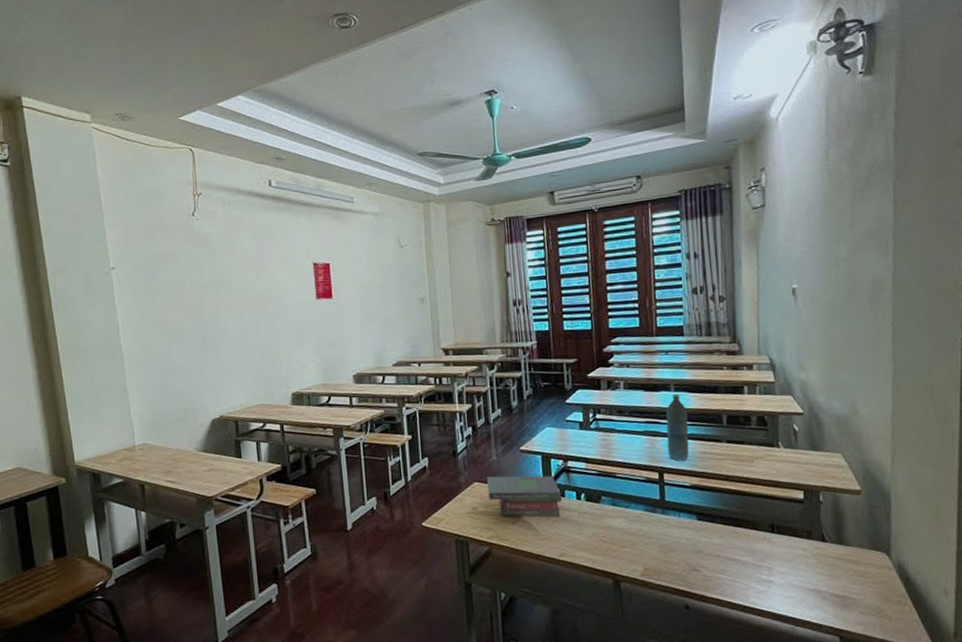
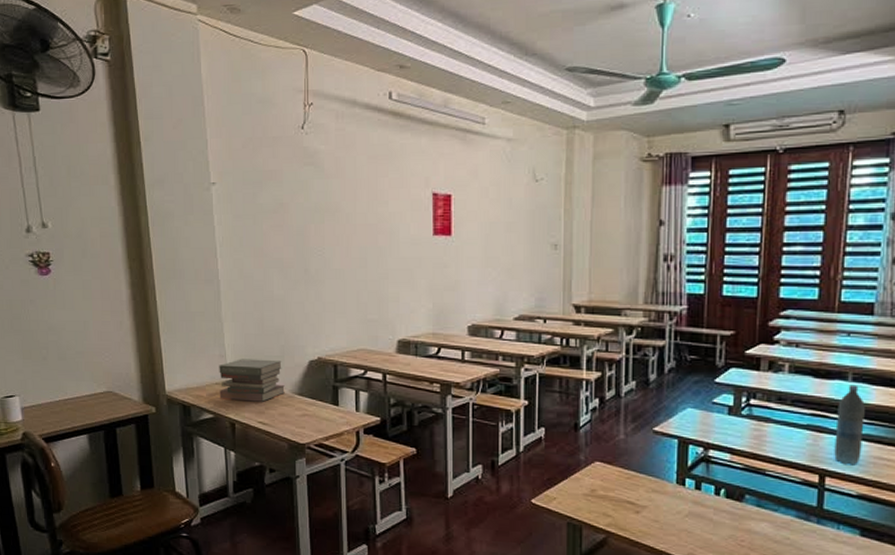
books: none [126,422,190,464] -> present [219,359,285,402]
books: present [487,475,563,518] -> none [611,457,698,513]

